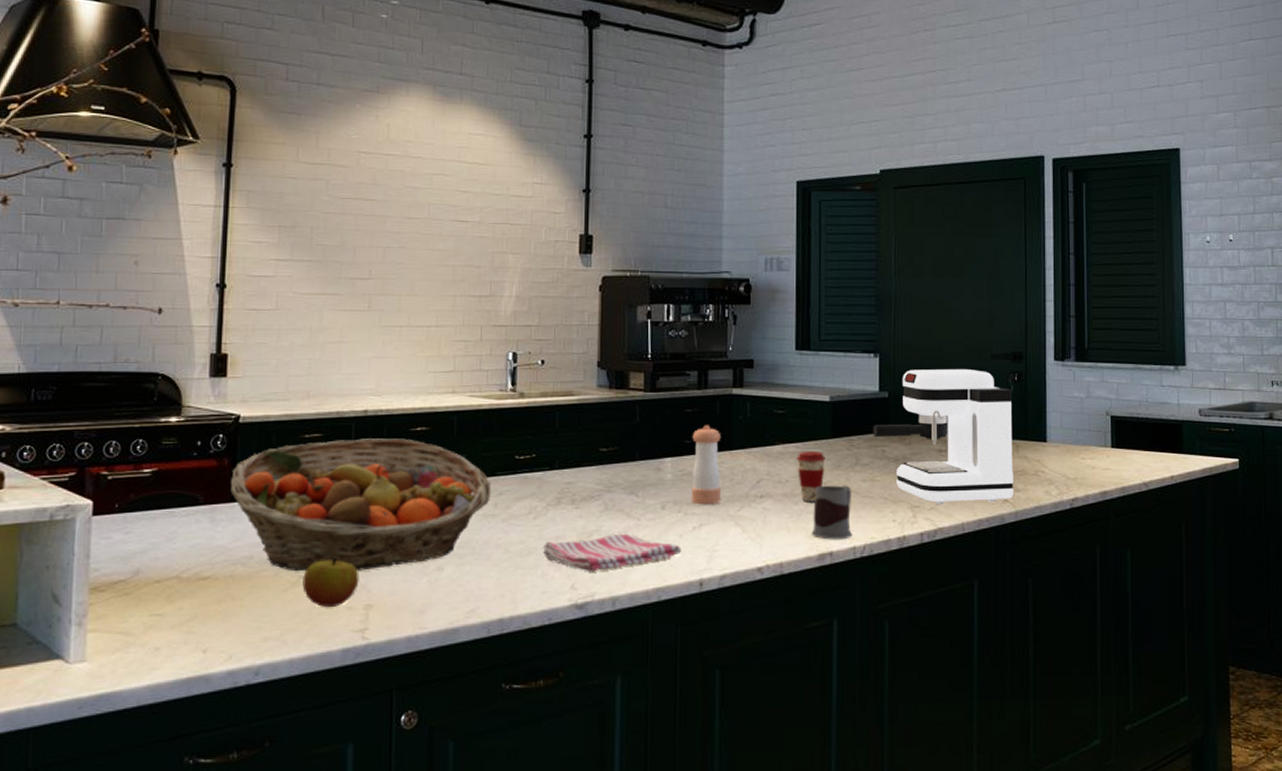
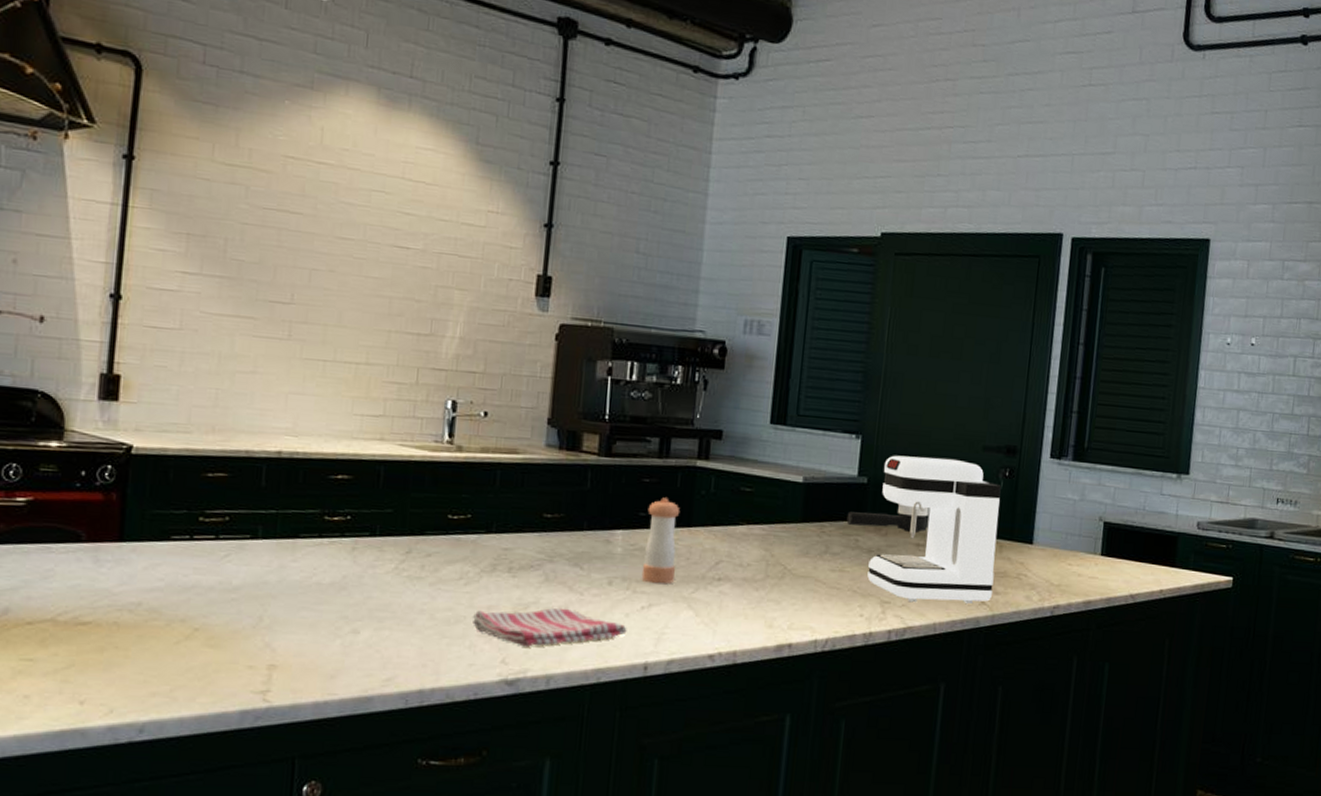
fruit basket: present [231,438,492,572] -> none [118,482,419,628]
apple: present [302,557,359,607] -> none [197,610,263,664]
coffee cup: present [797,452,825,501] -> none [761,534,793,589]
mug: present [811,485,852,540] -> none [770,572,818,632]

